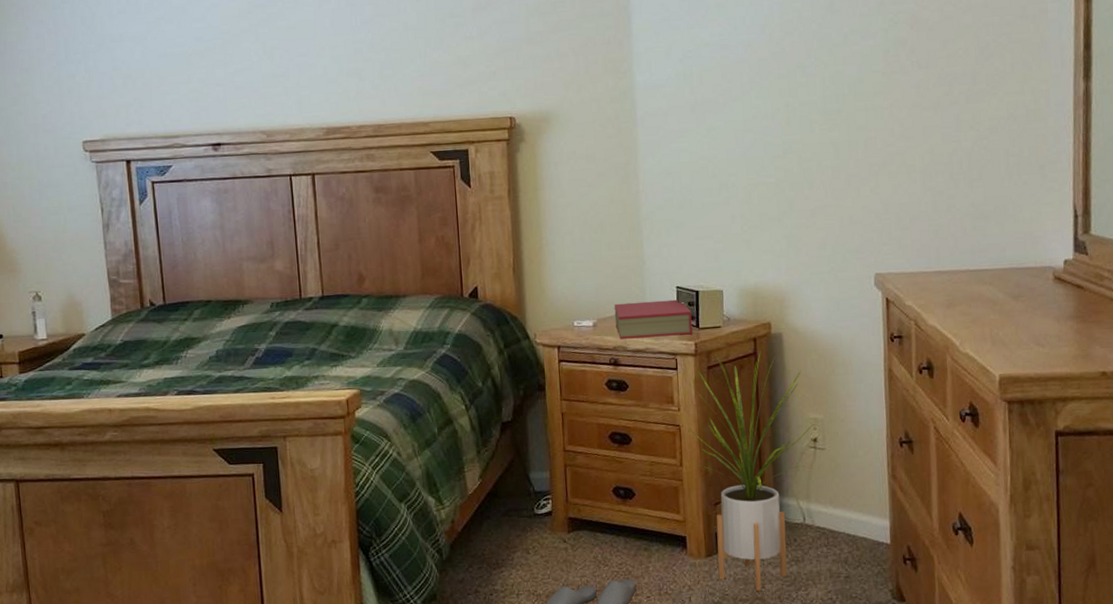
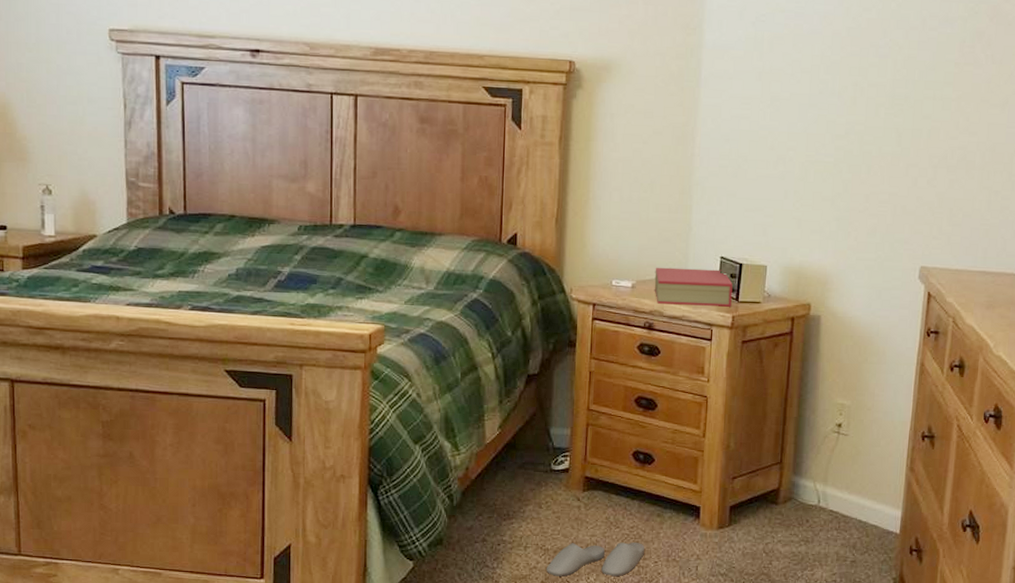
house plant: present [687,351,811,591] -> none [715,330,838,567]

